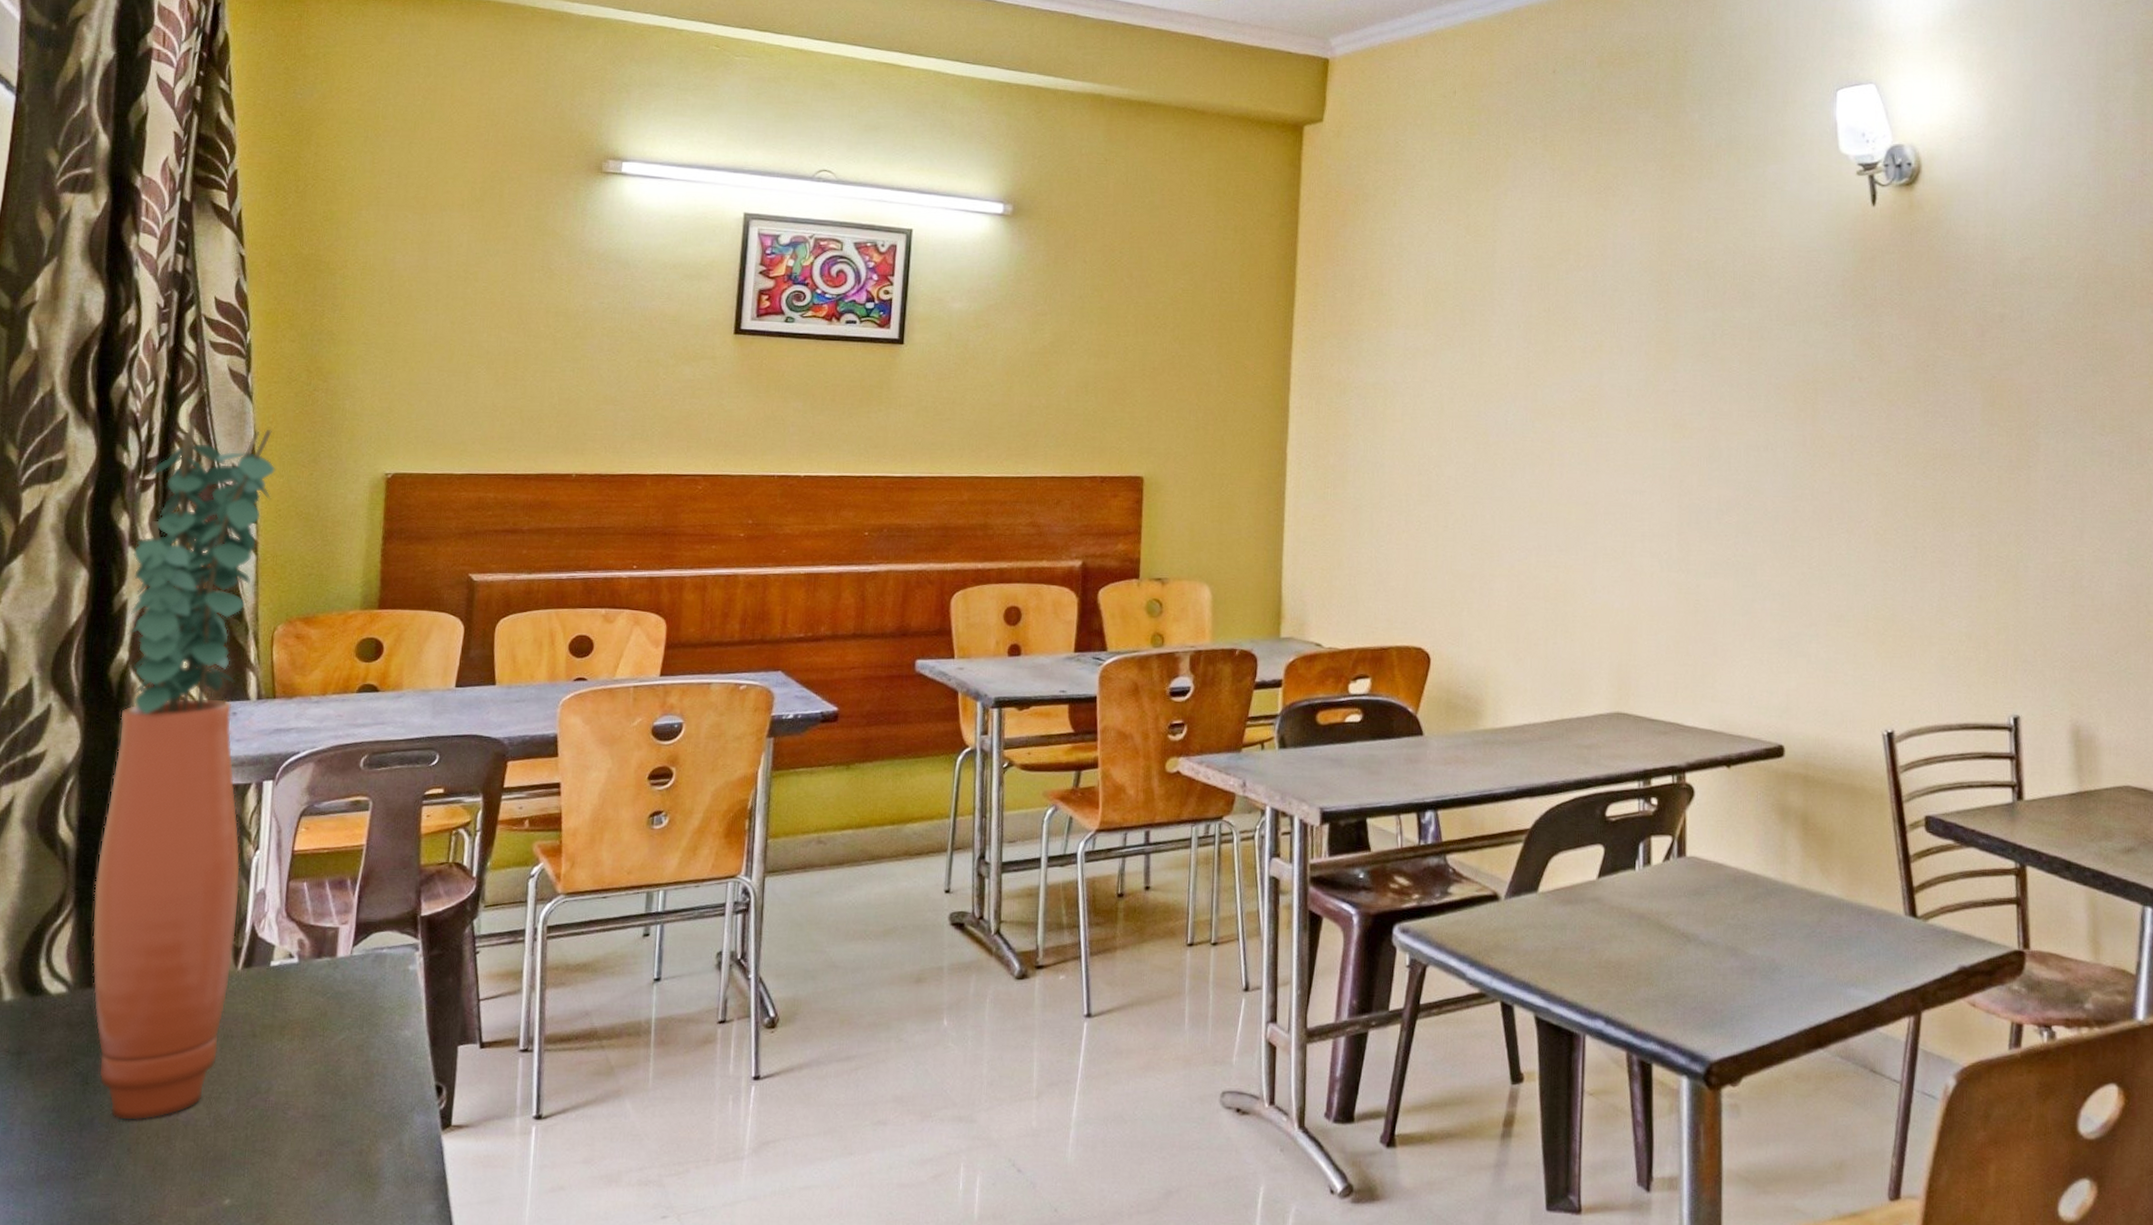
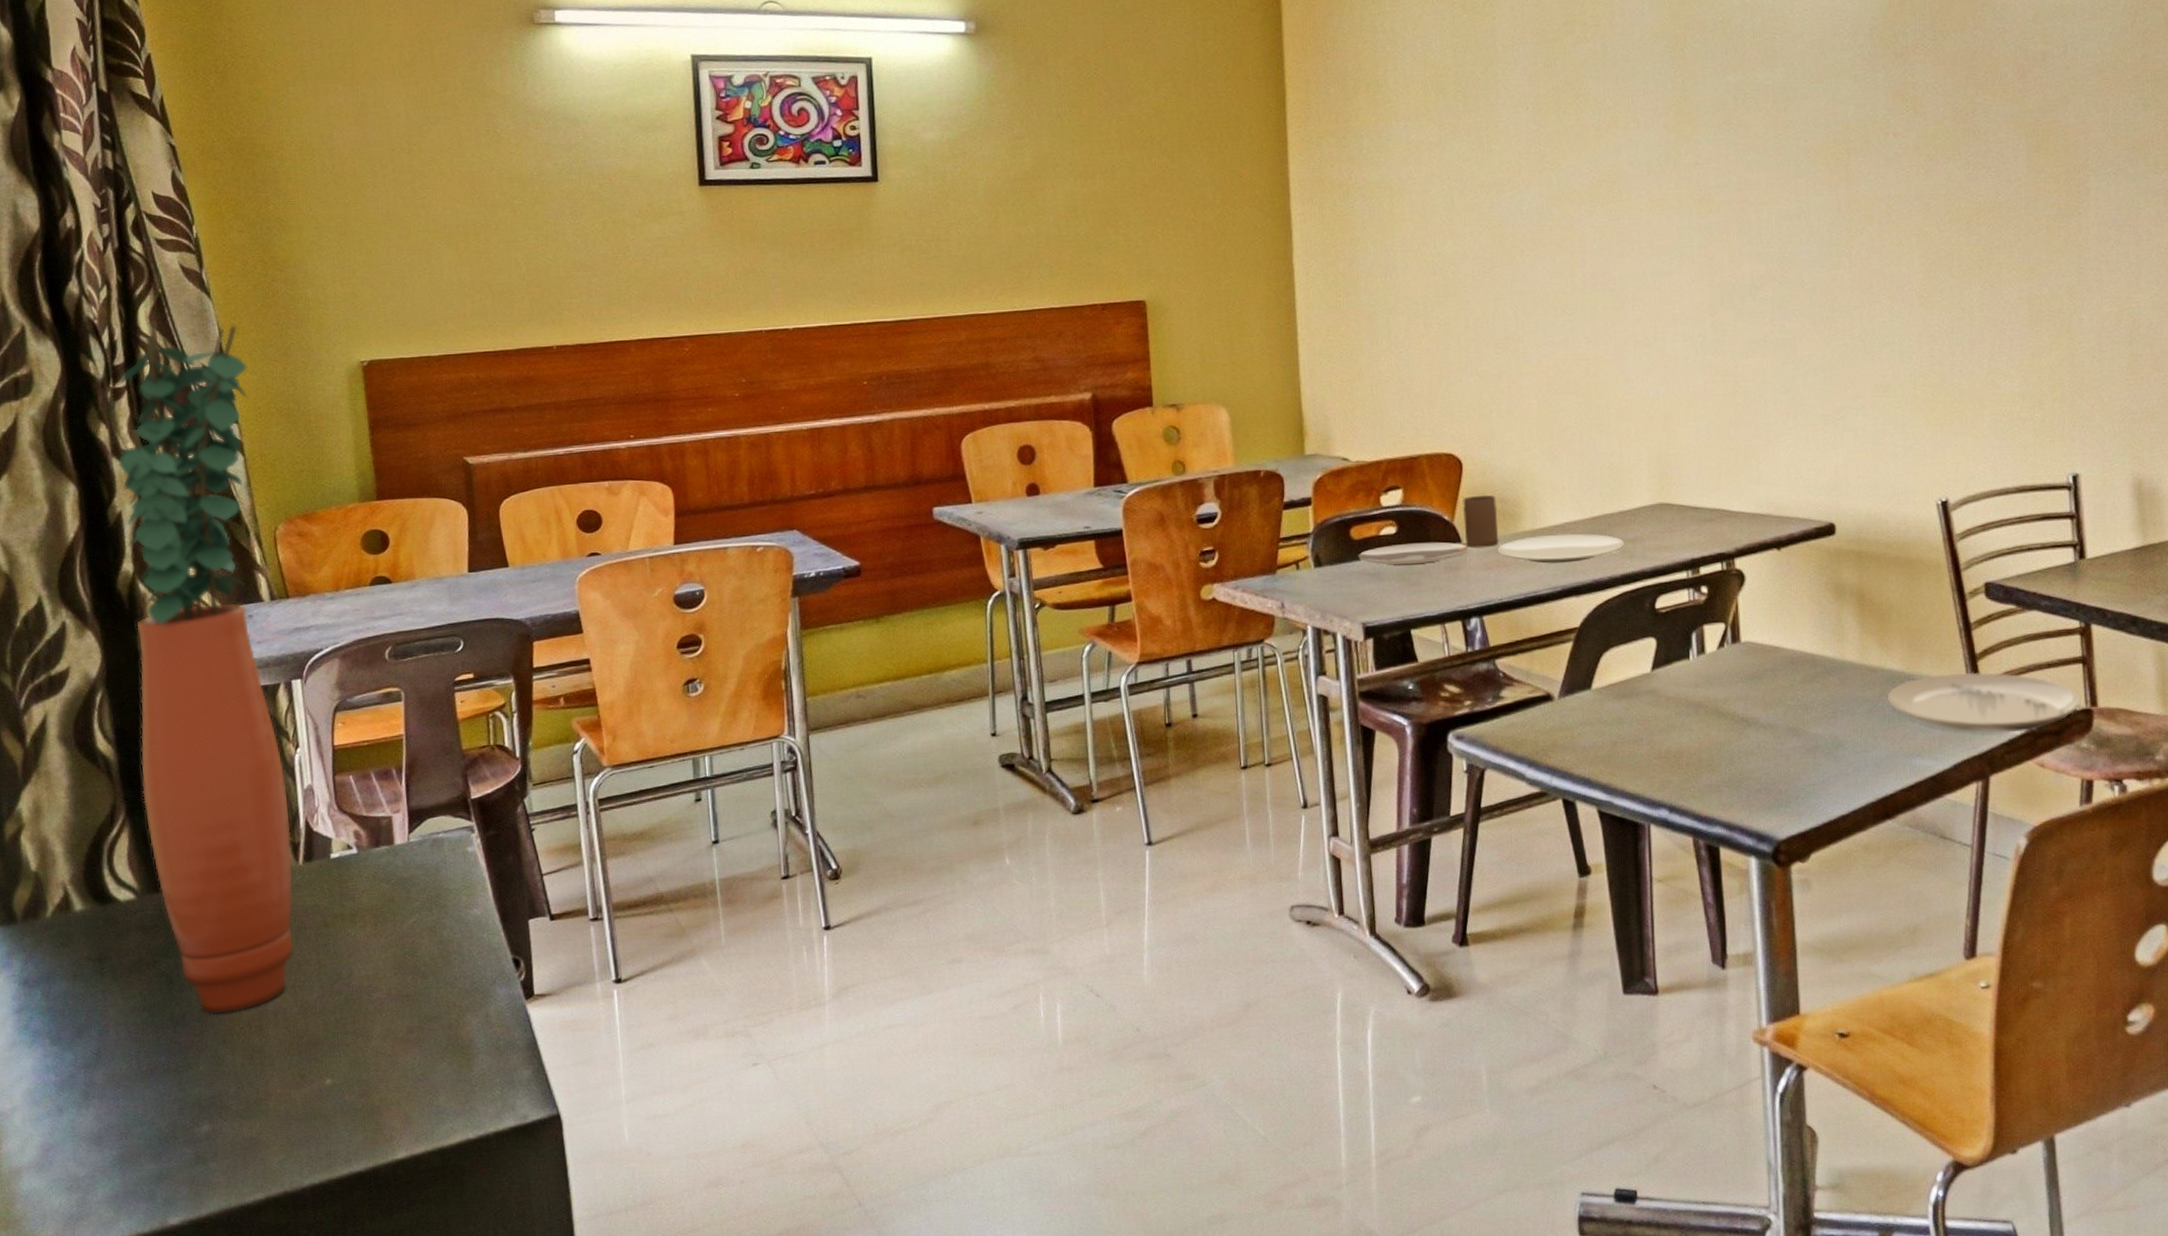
plate: none [1322,732,1429,755] -> present [1358,542,1468,566]
cup: none [1427,691,1461,743] -> present [1463,495,1499,549]
plate: none [1457,735,1580,764] -> present [1497,533,1624,564]
plate: none [1825,904,2014,969] -> present [1887,672,2081,733]

